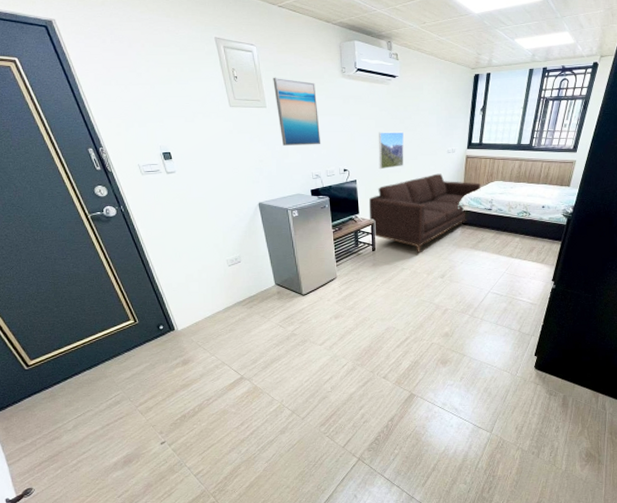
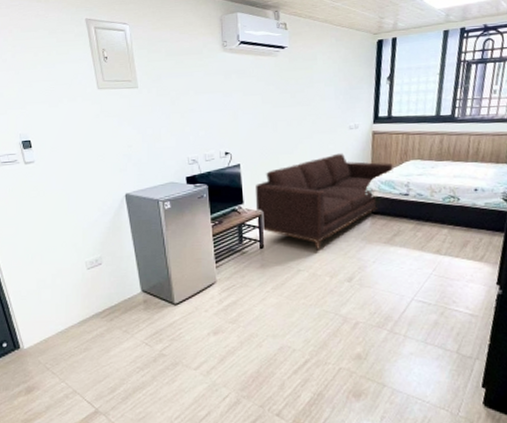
wall art: present [273,77,321,146] -> none [146,55,199,129]
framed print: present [378,131,404,169] -> none [265,107,297,150]

